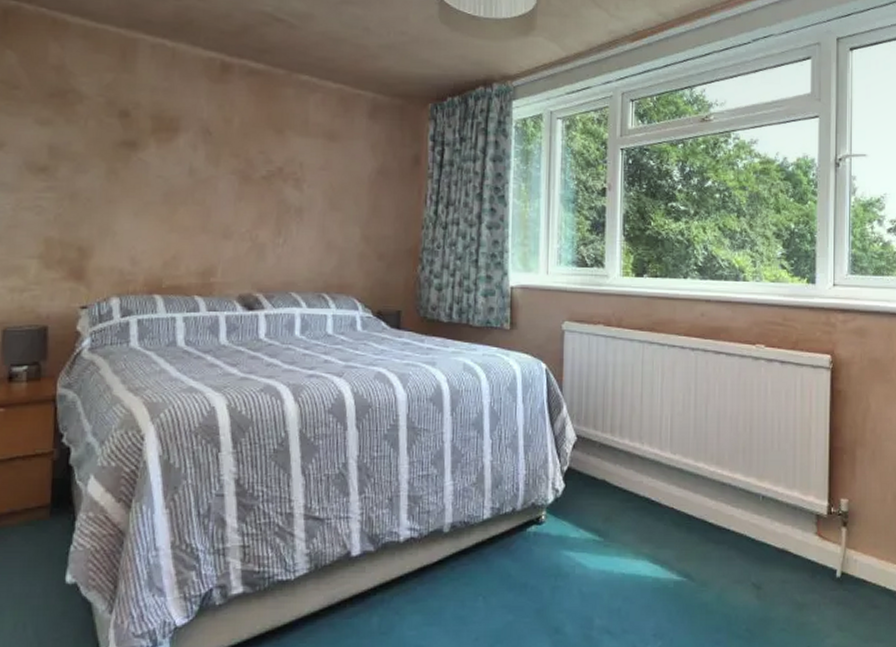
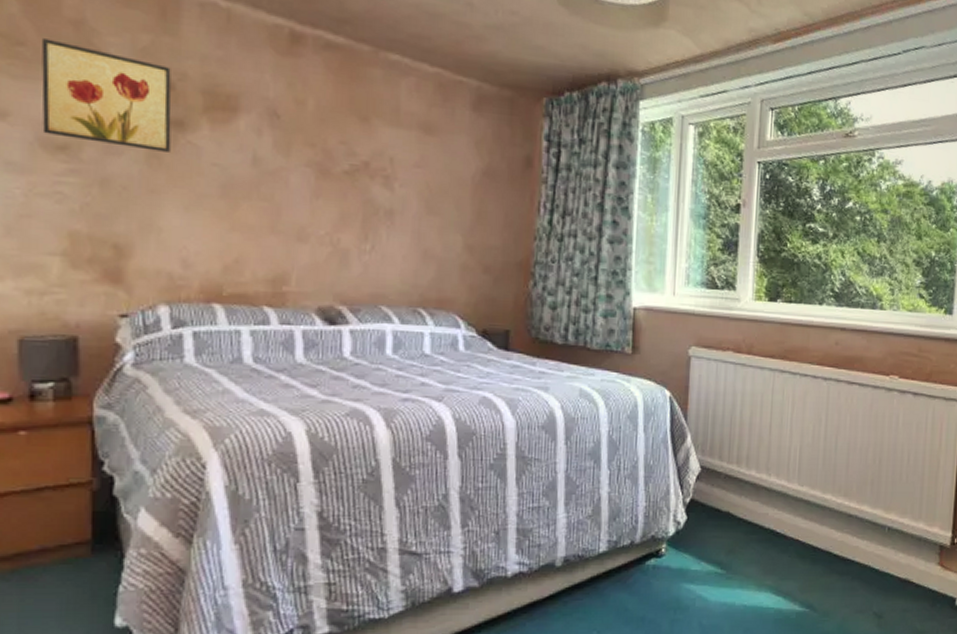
wall art: none [29,82,128,168] -> present [41,38,172,152]

